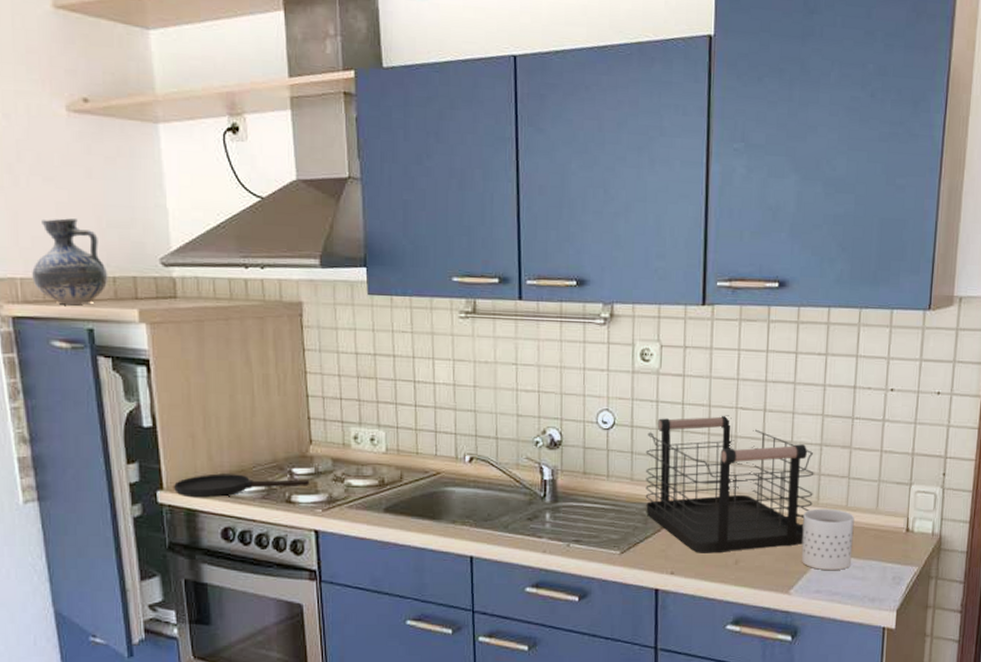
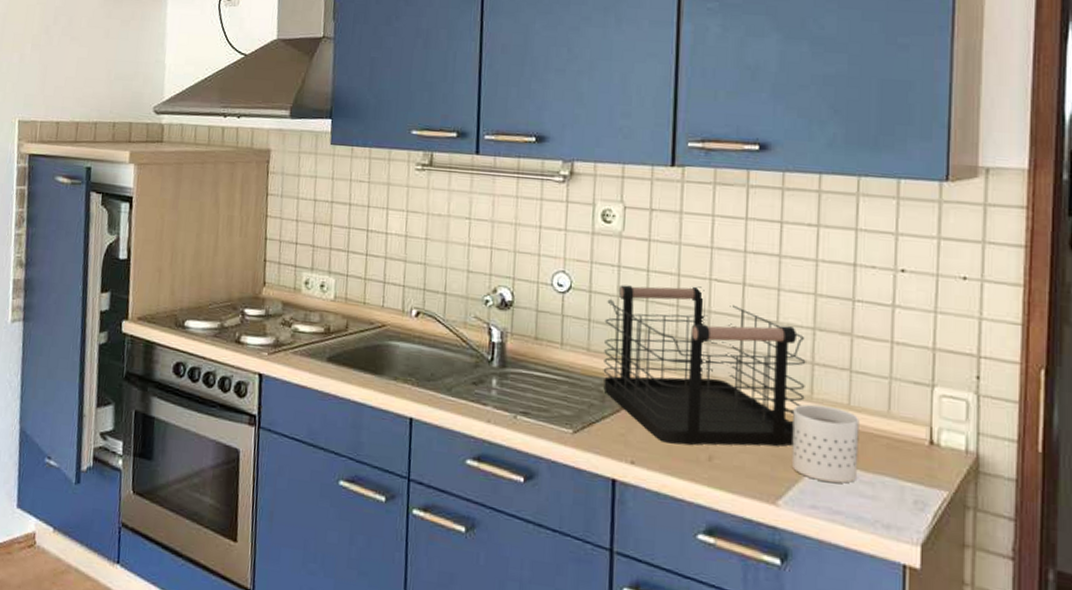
ceramic jug: present [32,218,108,305] -> none [49,71,110,146]
frying pan: present [174,473,310,498] -> none [137,308,260,333]

